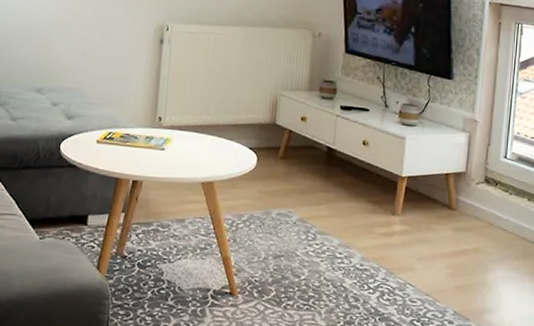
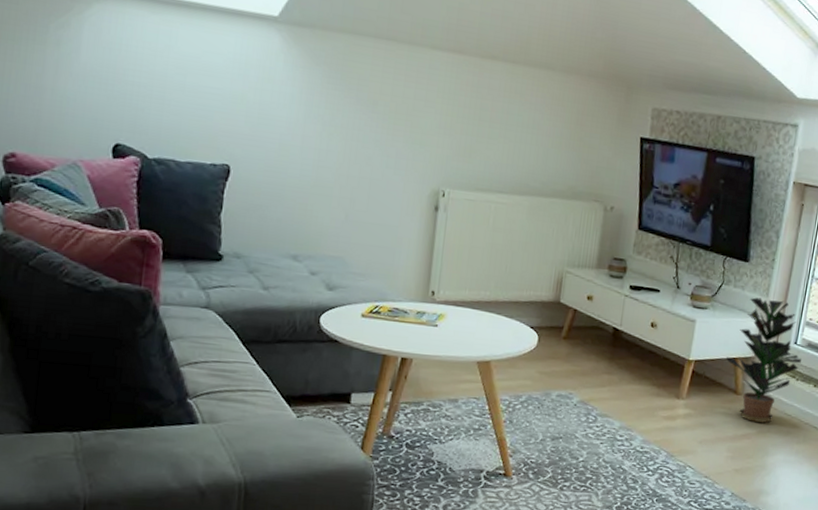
potted plant: none [437,113,513,238] -> present [725,297,801,423]

